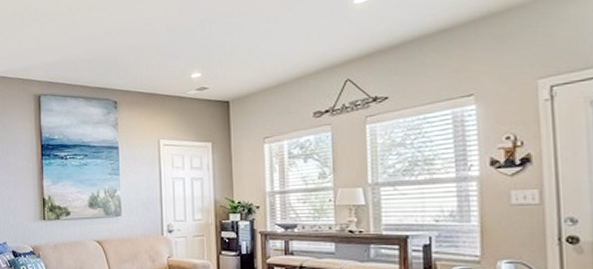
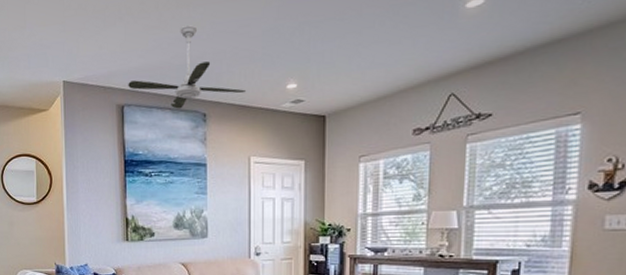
ceiling fan: none [44,23,154,98] -> present [128,24,247,109]

